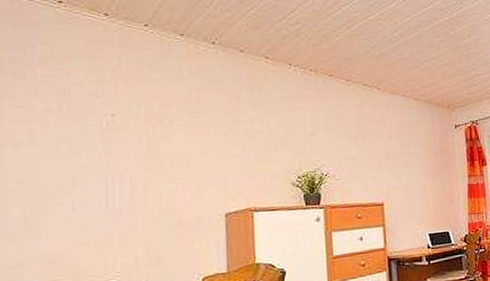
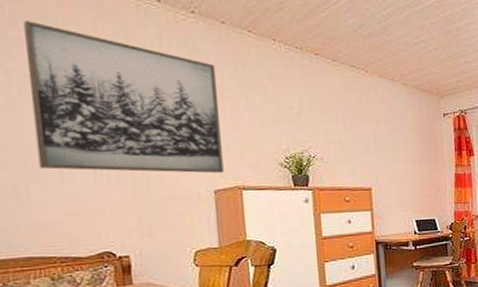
wall art: none [51,60,236,201] -> present [24,20,224,174]

